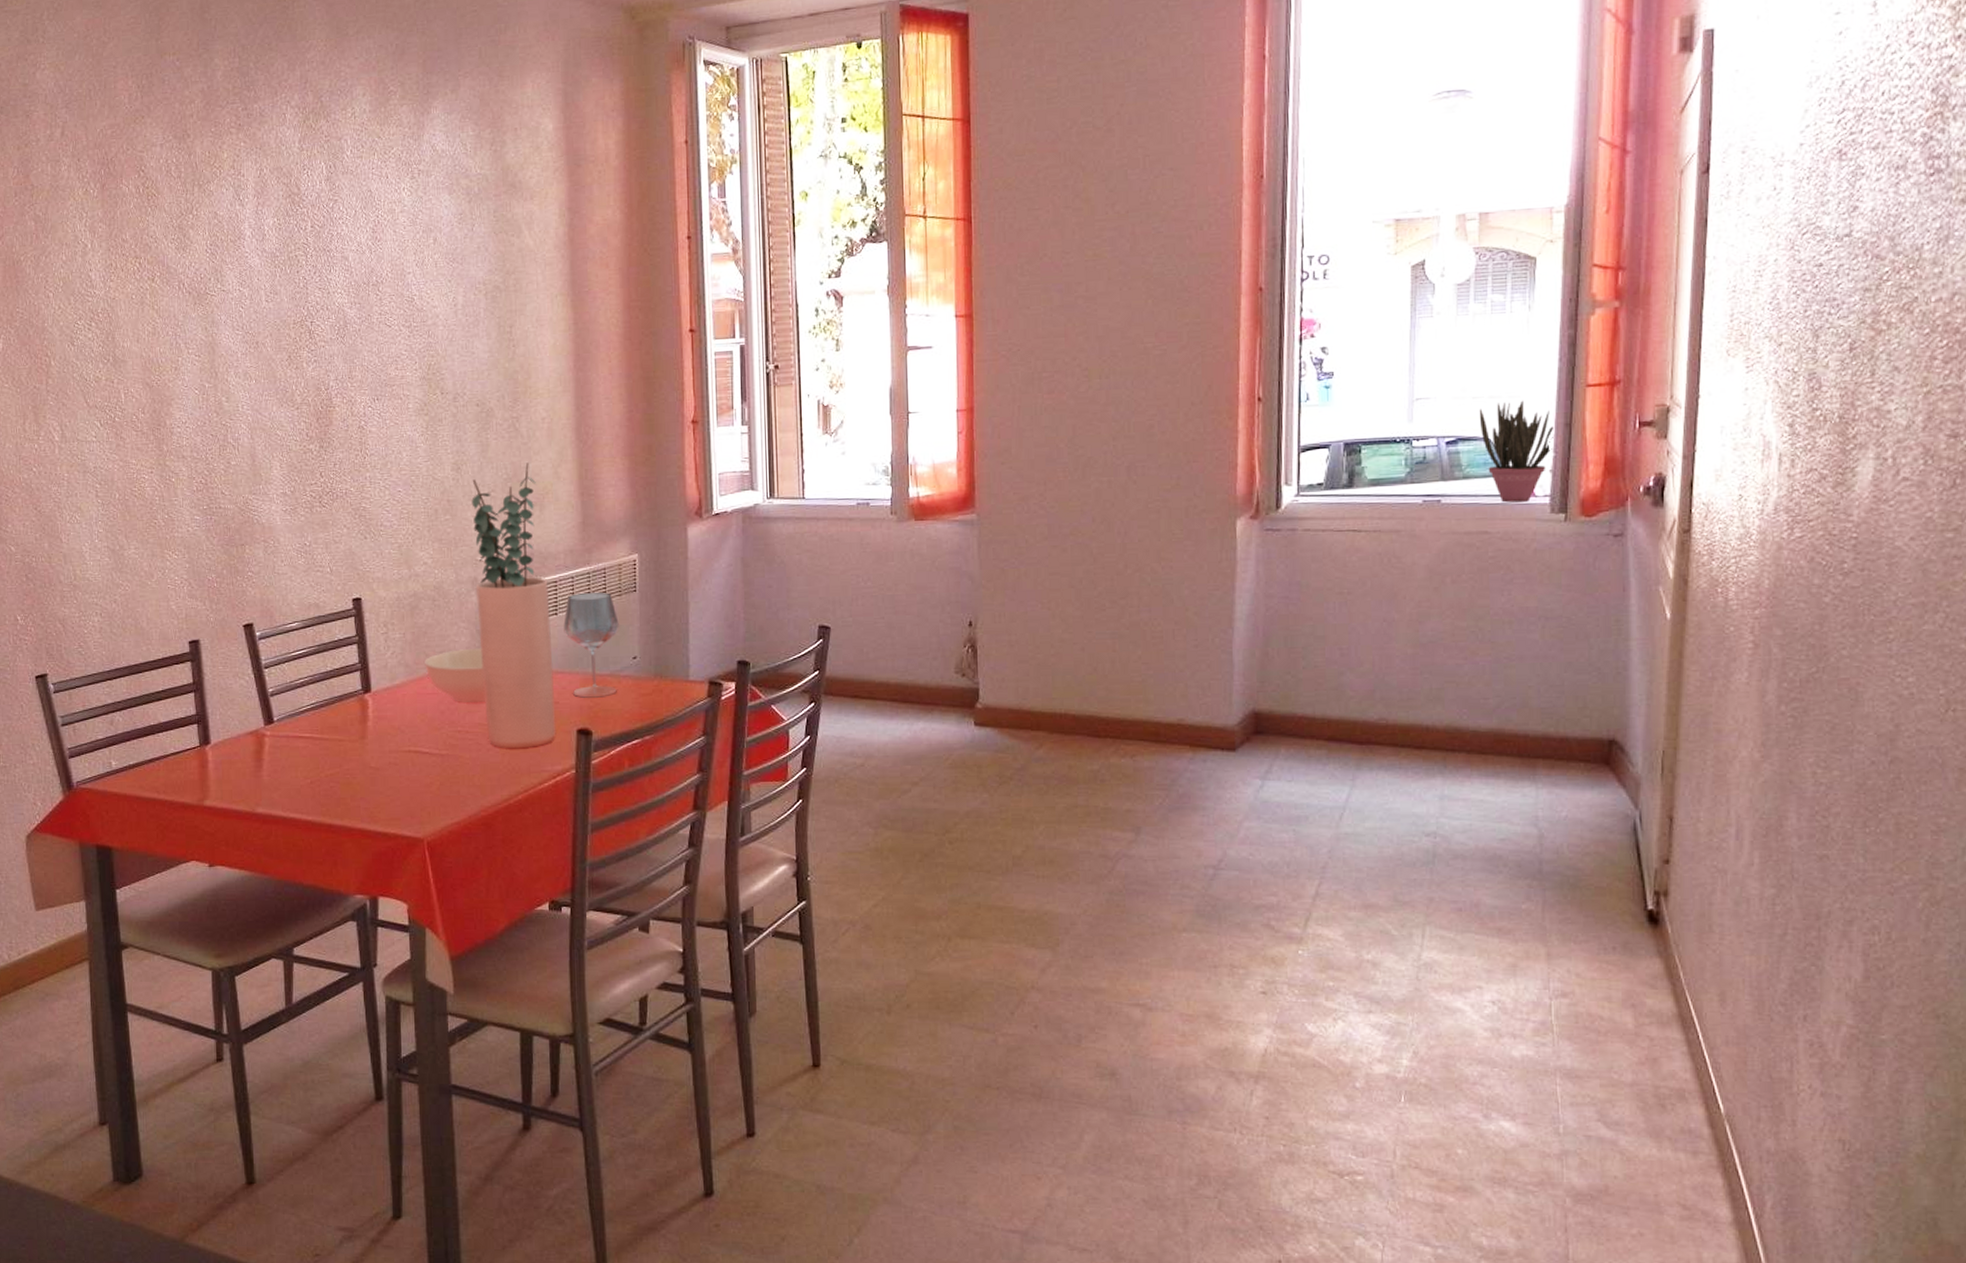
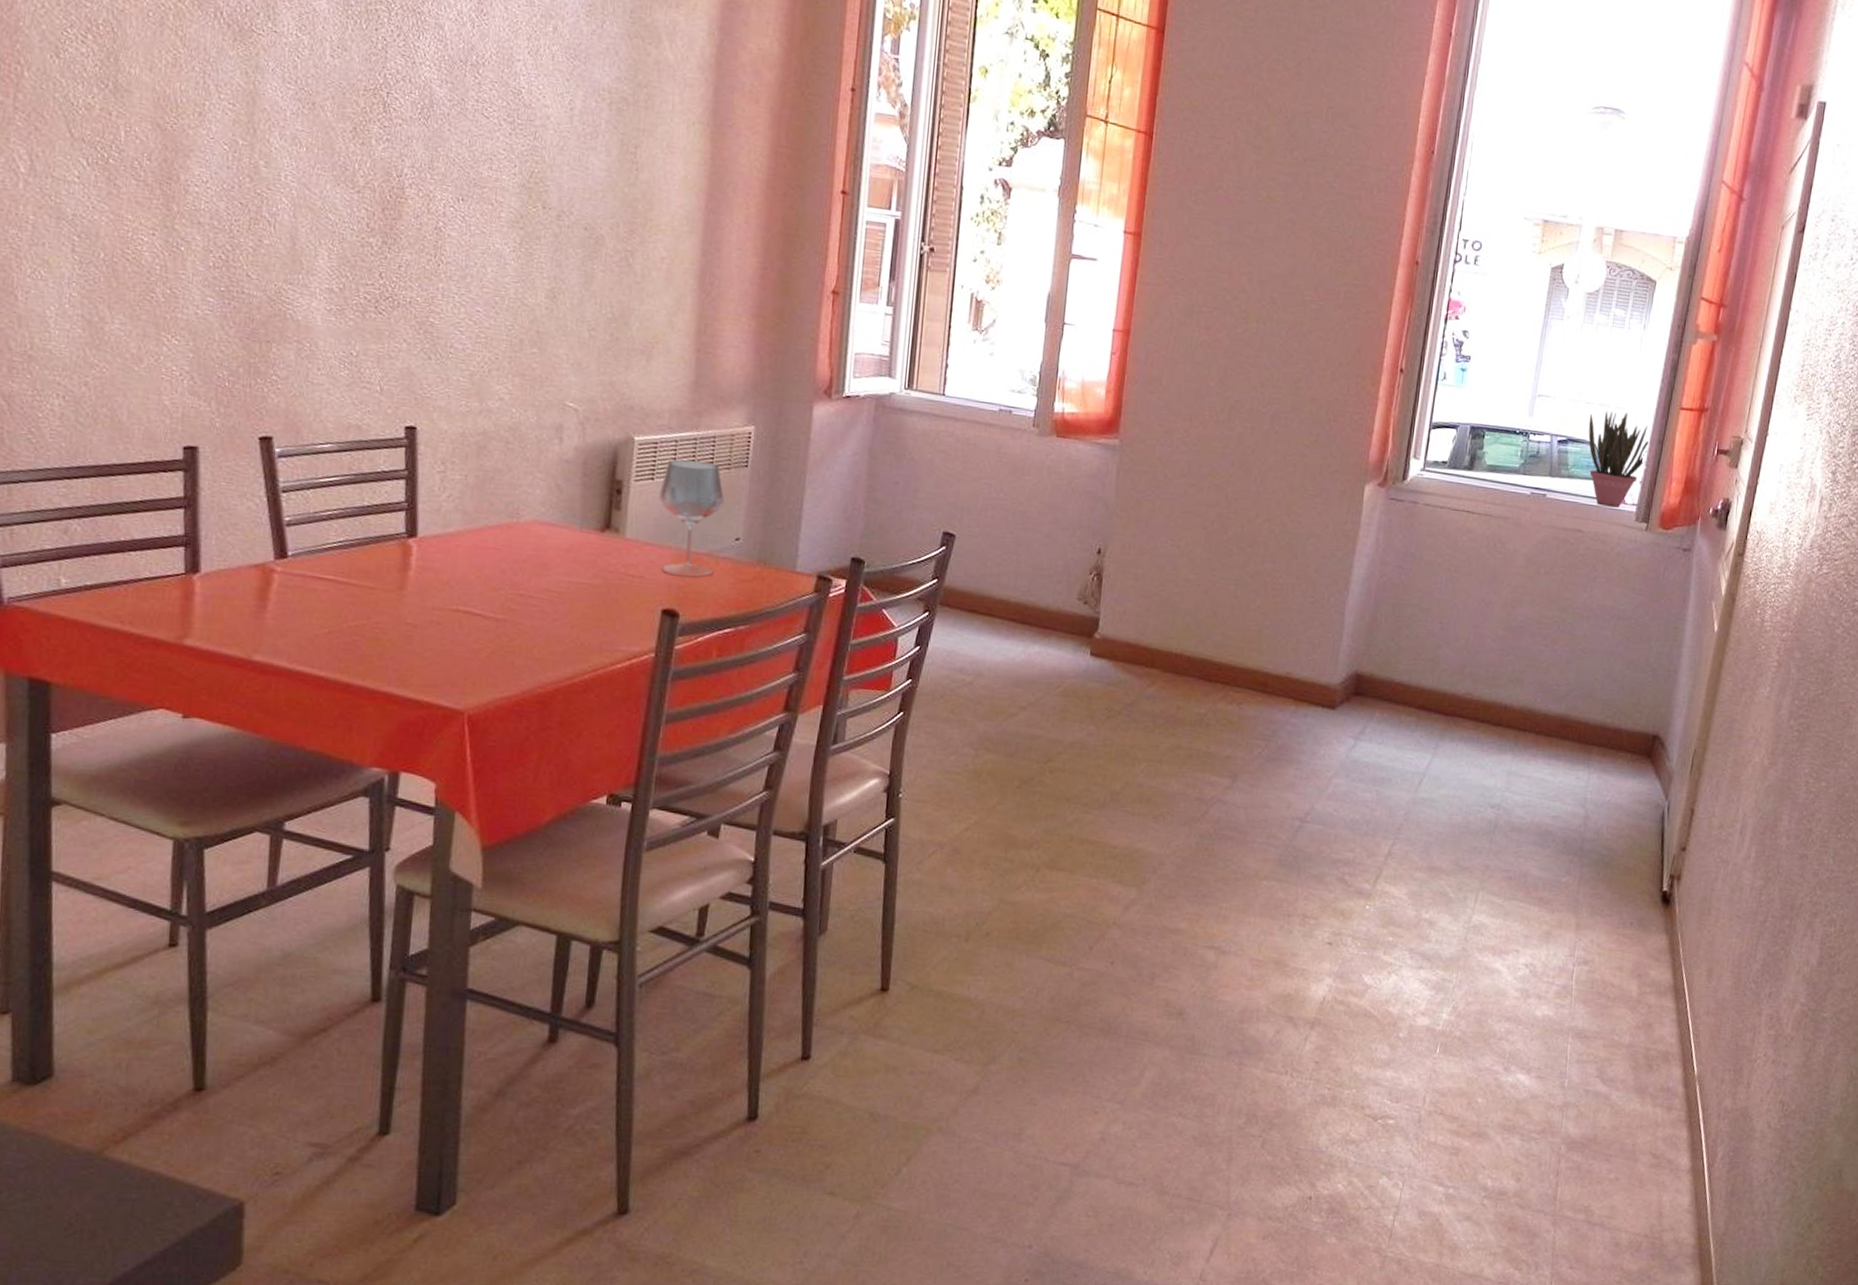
bowl: present [423,648,485,702] -> none [486,502,560,566]
vase: present [471,462,556,749] -> none [554,304,647,624]

